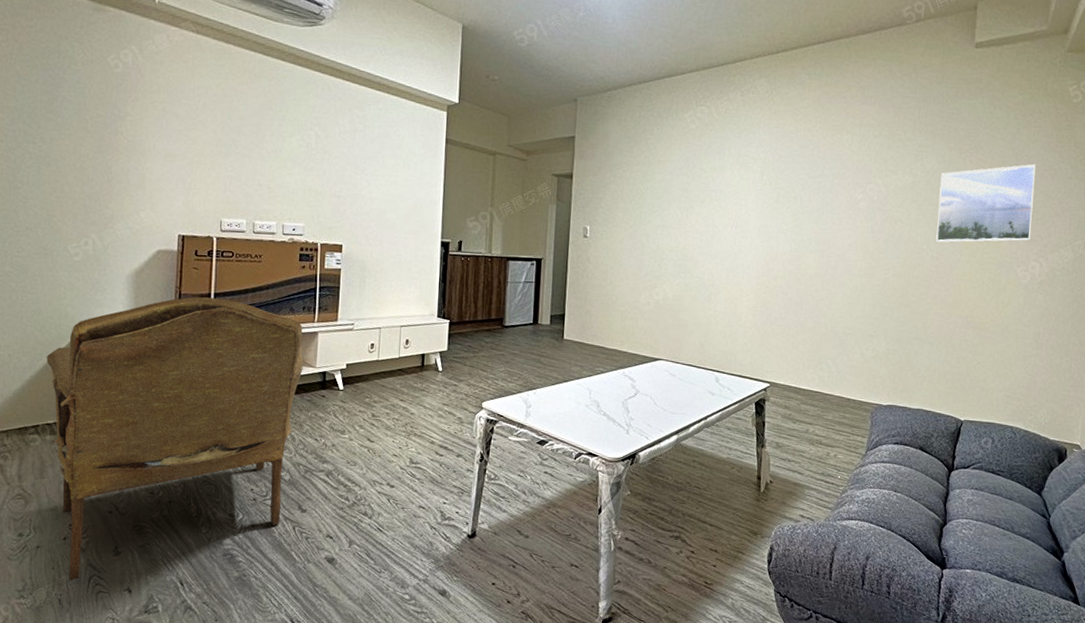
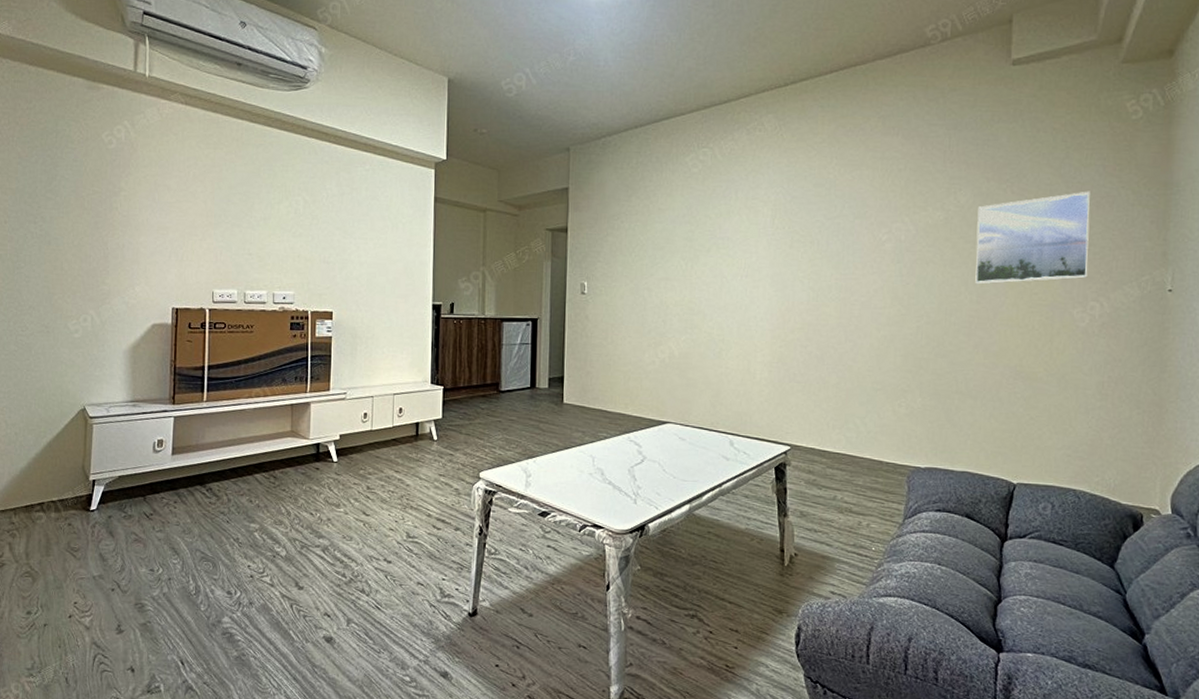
armchair: present [46,296,304,581] -> none [50,370,297,659]

